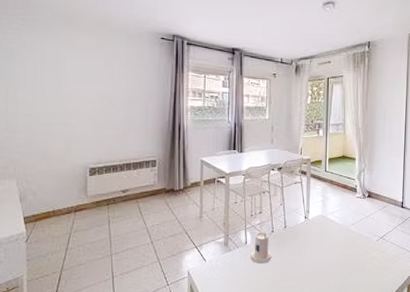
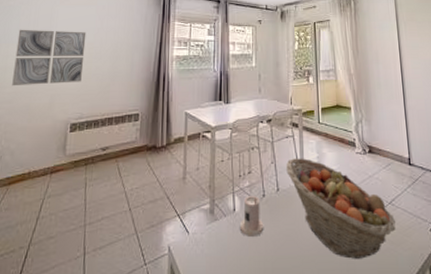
wall art: none [25,74,98,132] -> present [12,29,87,86]
fruit basket: none [294,201,384,280] -> present [286,158,396,259]

